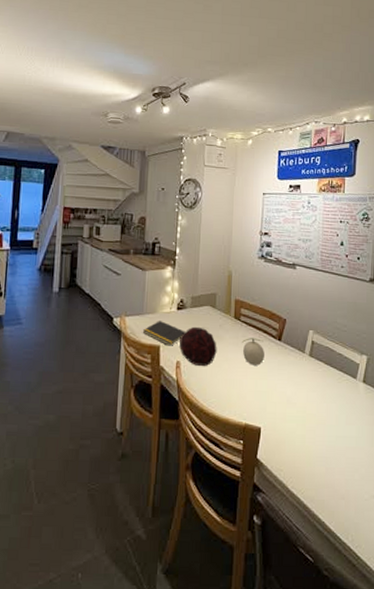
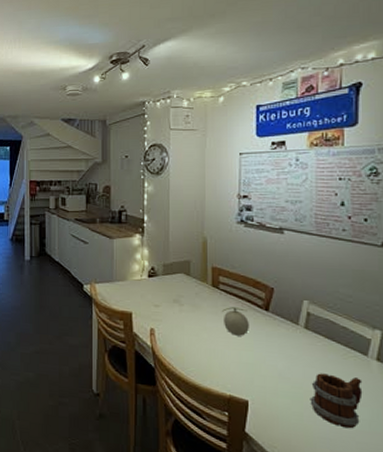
notepad: present [142,321,185,346] -> none [113,288,158,313]
decorative orb: present [179,326,217,366] -> none [153,294,194,334]
mug: none [311,397,352,446] -> present [310,373,363,429]

